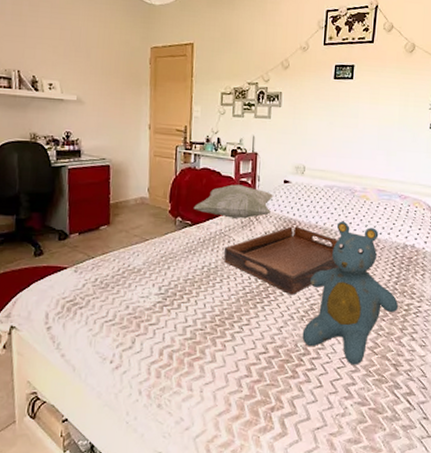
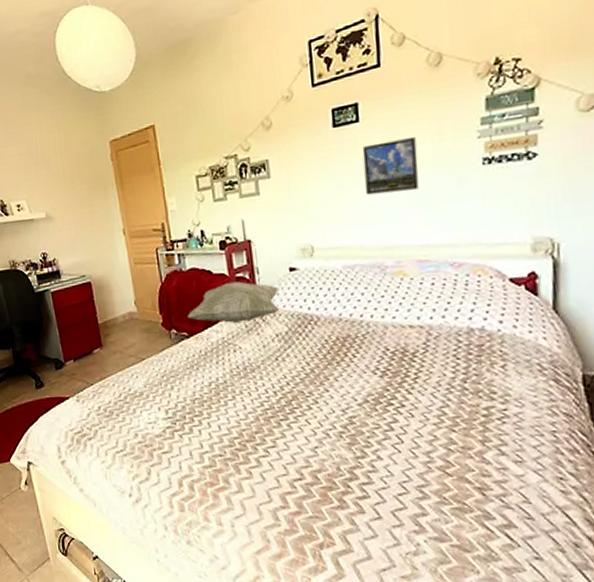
serving tray: present [224,226,339,295] -> none [230,322,380,408]
teddy bear: present [302,221,399,365] -> none [343,308,474,491]
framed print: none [350,97,389,137] -> present [362,137,419,195]

